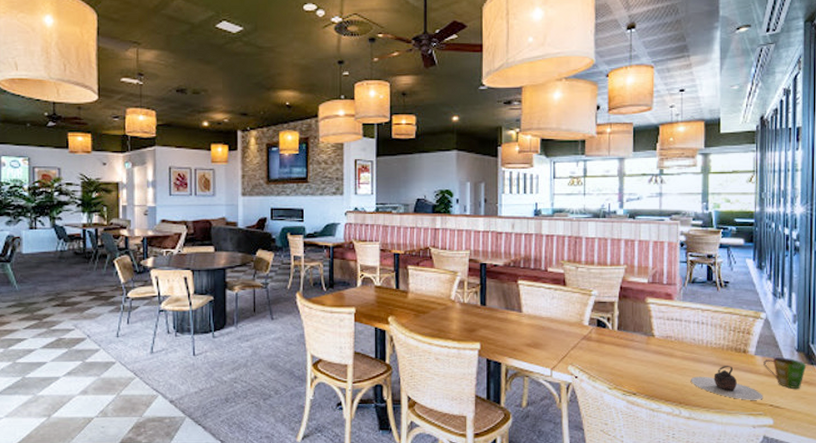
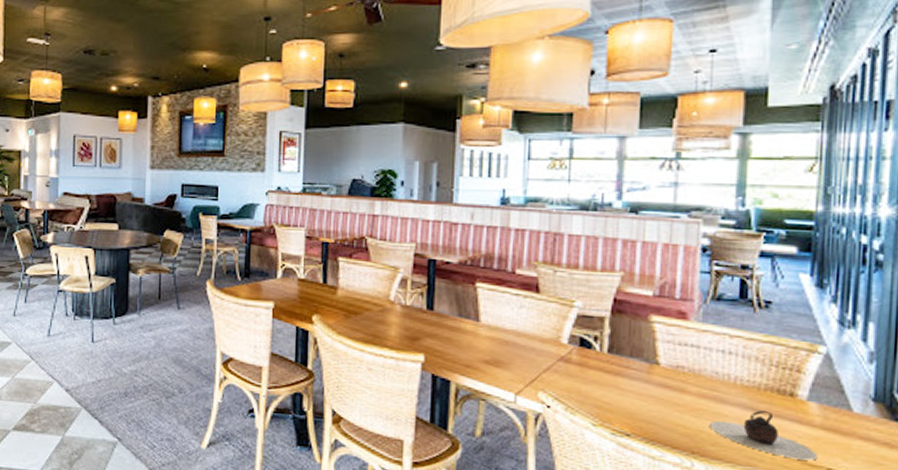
cup: present [763,357,807,389] -> none [820,406,888,451]

